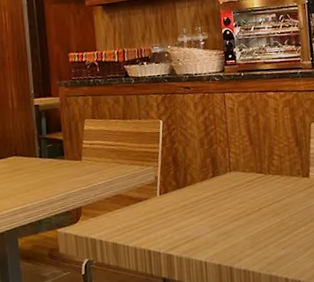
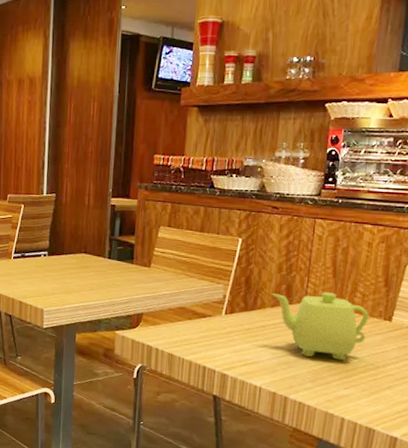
teapot: none [199,159,291,224] -> present [272,292,369,361]

